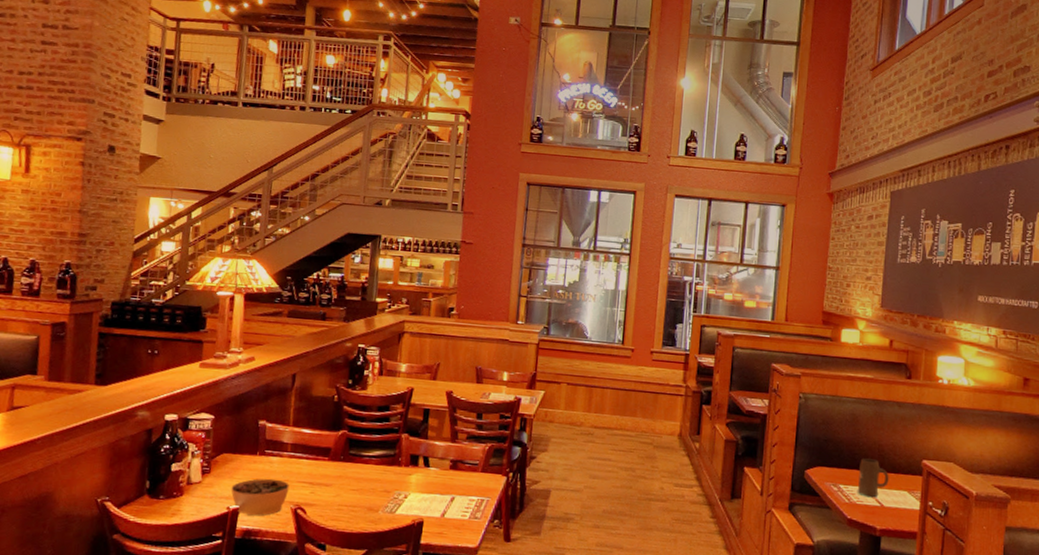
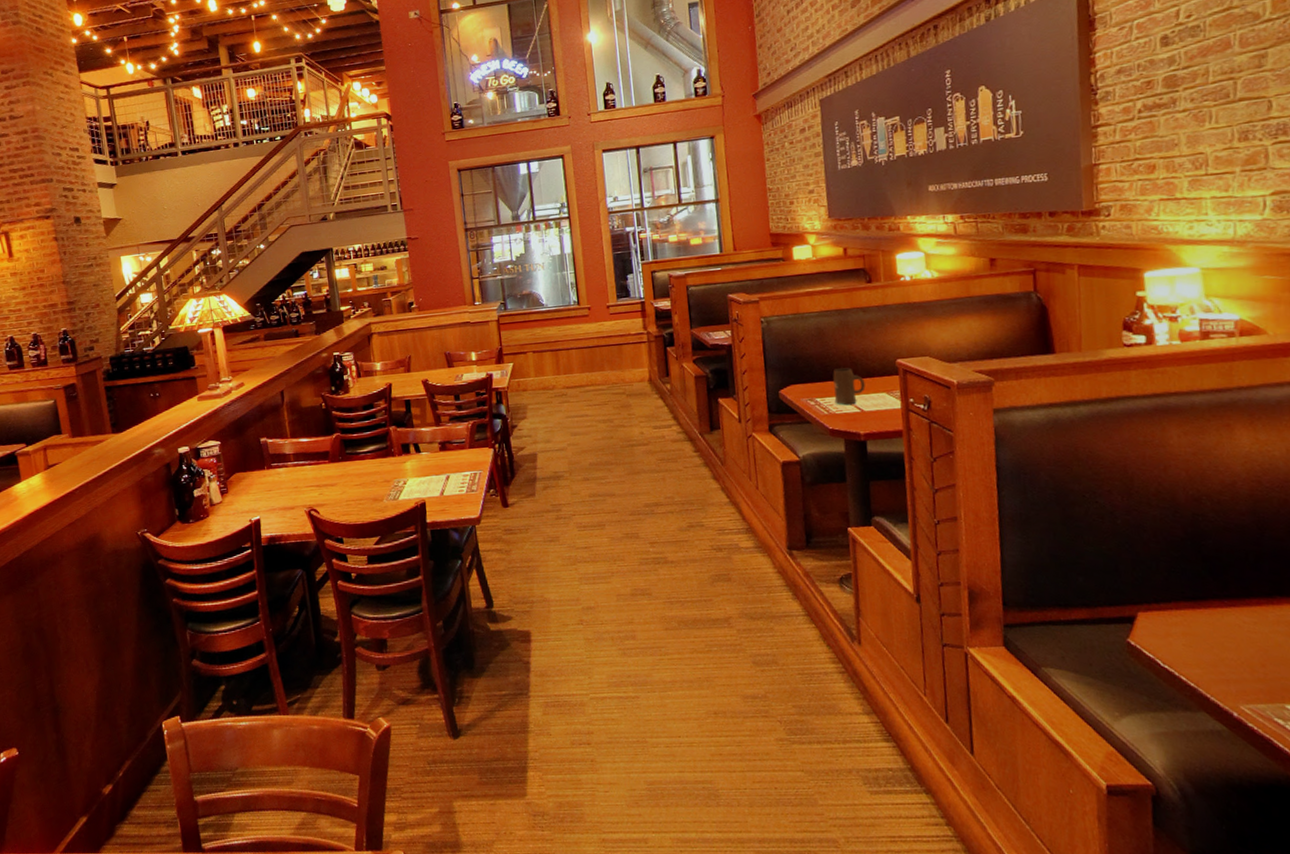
salad: present [231,478,290,516] -> none [249,487,300,524]

